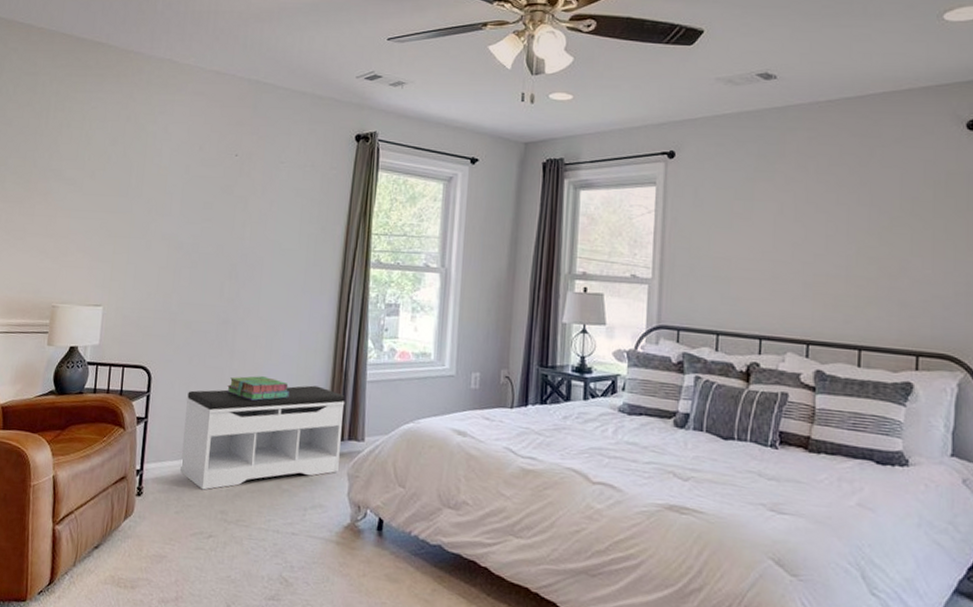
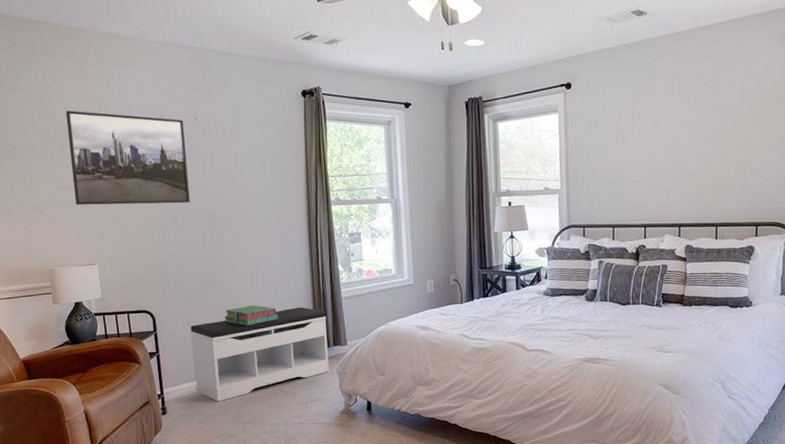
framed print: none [94,135,223,248] -> present [65,110,190,205]

